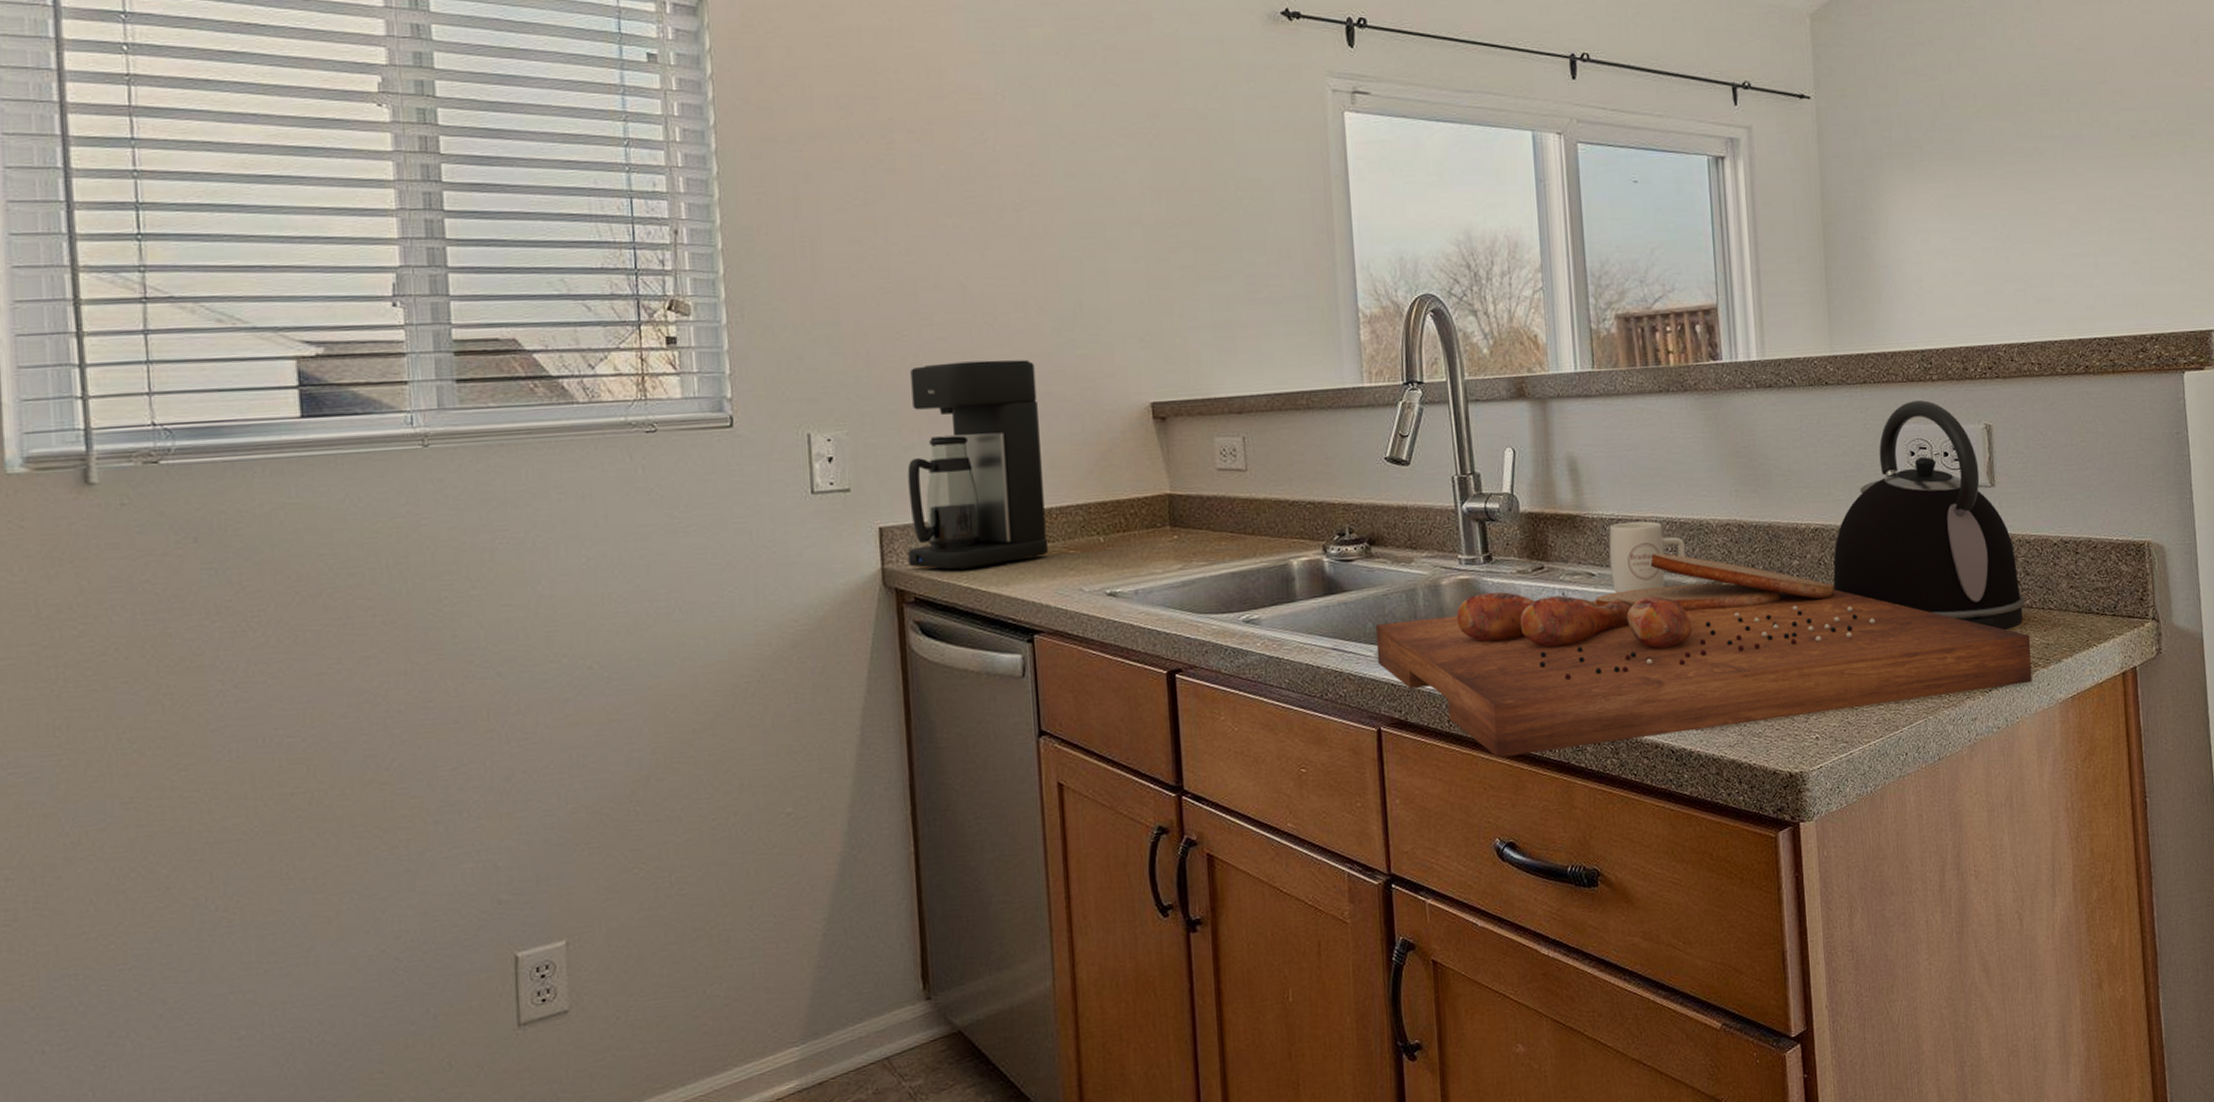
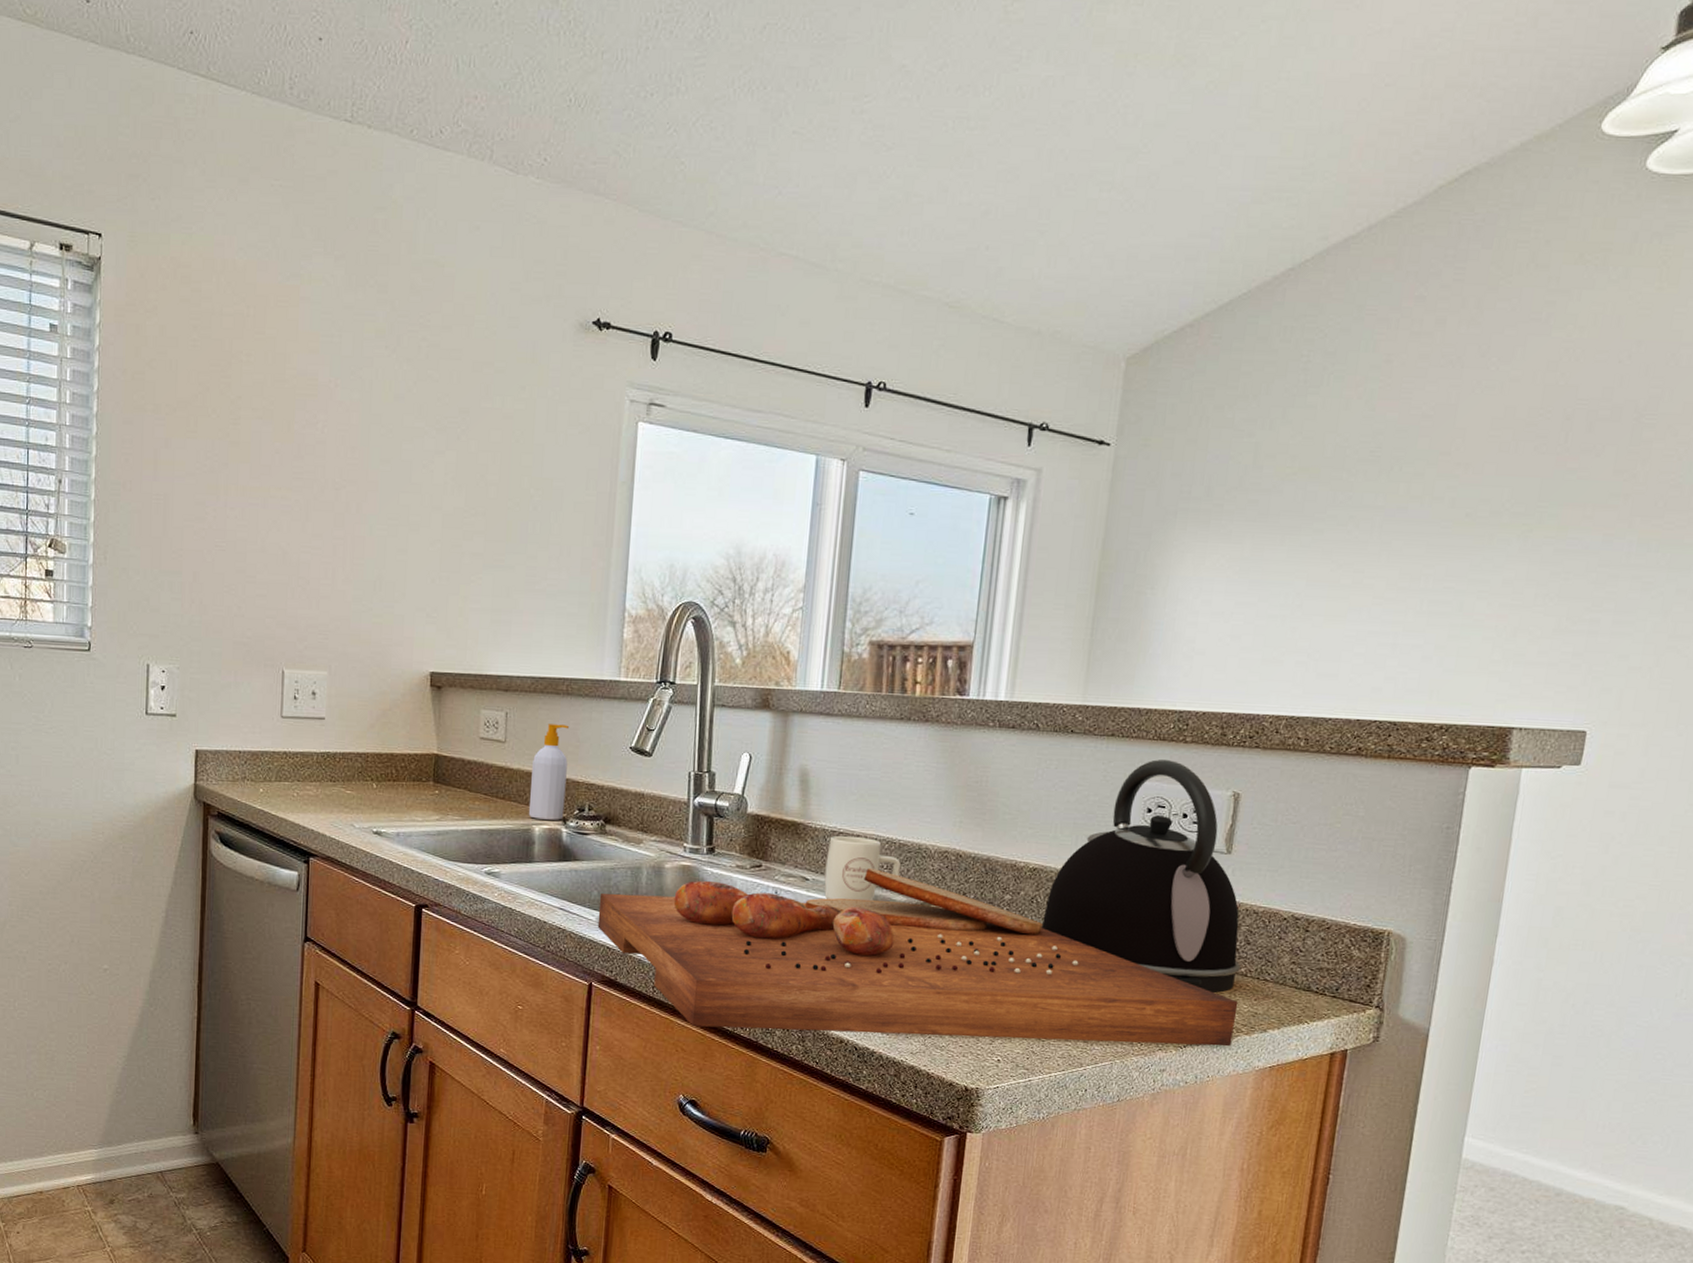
coffee maker: present [907,359,1049,571] -> none [216,617,336,795]
soap bottle: none [1280,442,1323,552] -> present [528,724,570,820]

